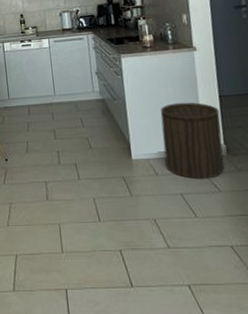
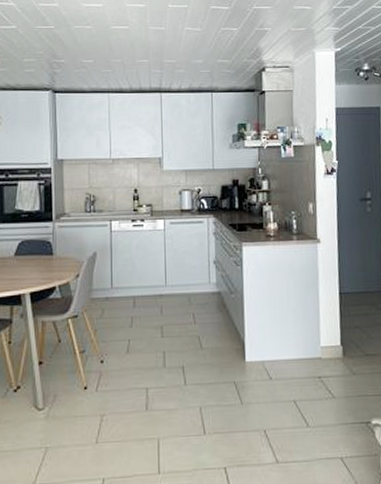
stool: present [160,102,224,180] -> none [279,298,340,385]

